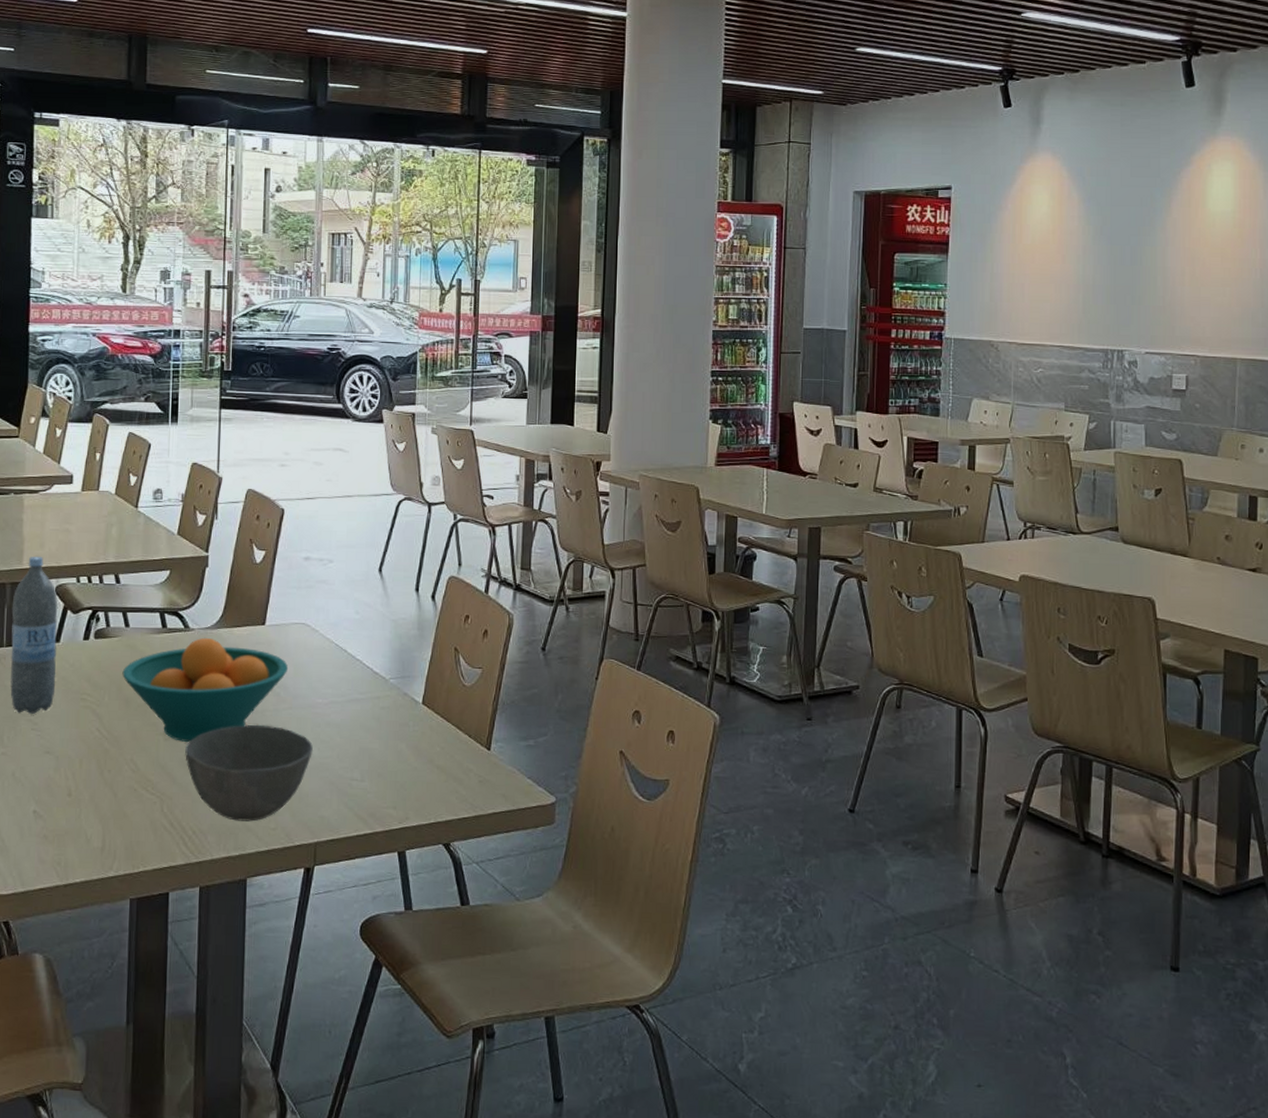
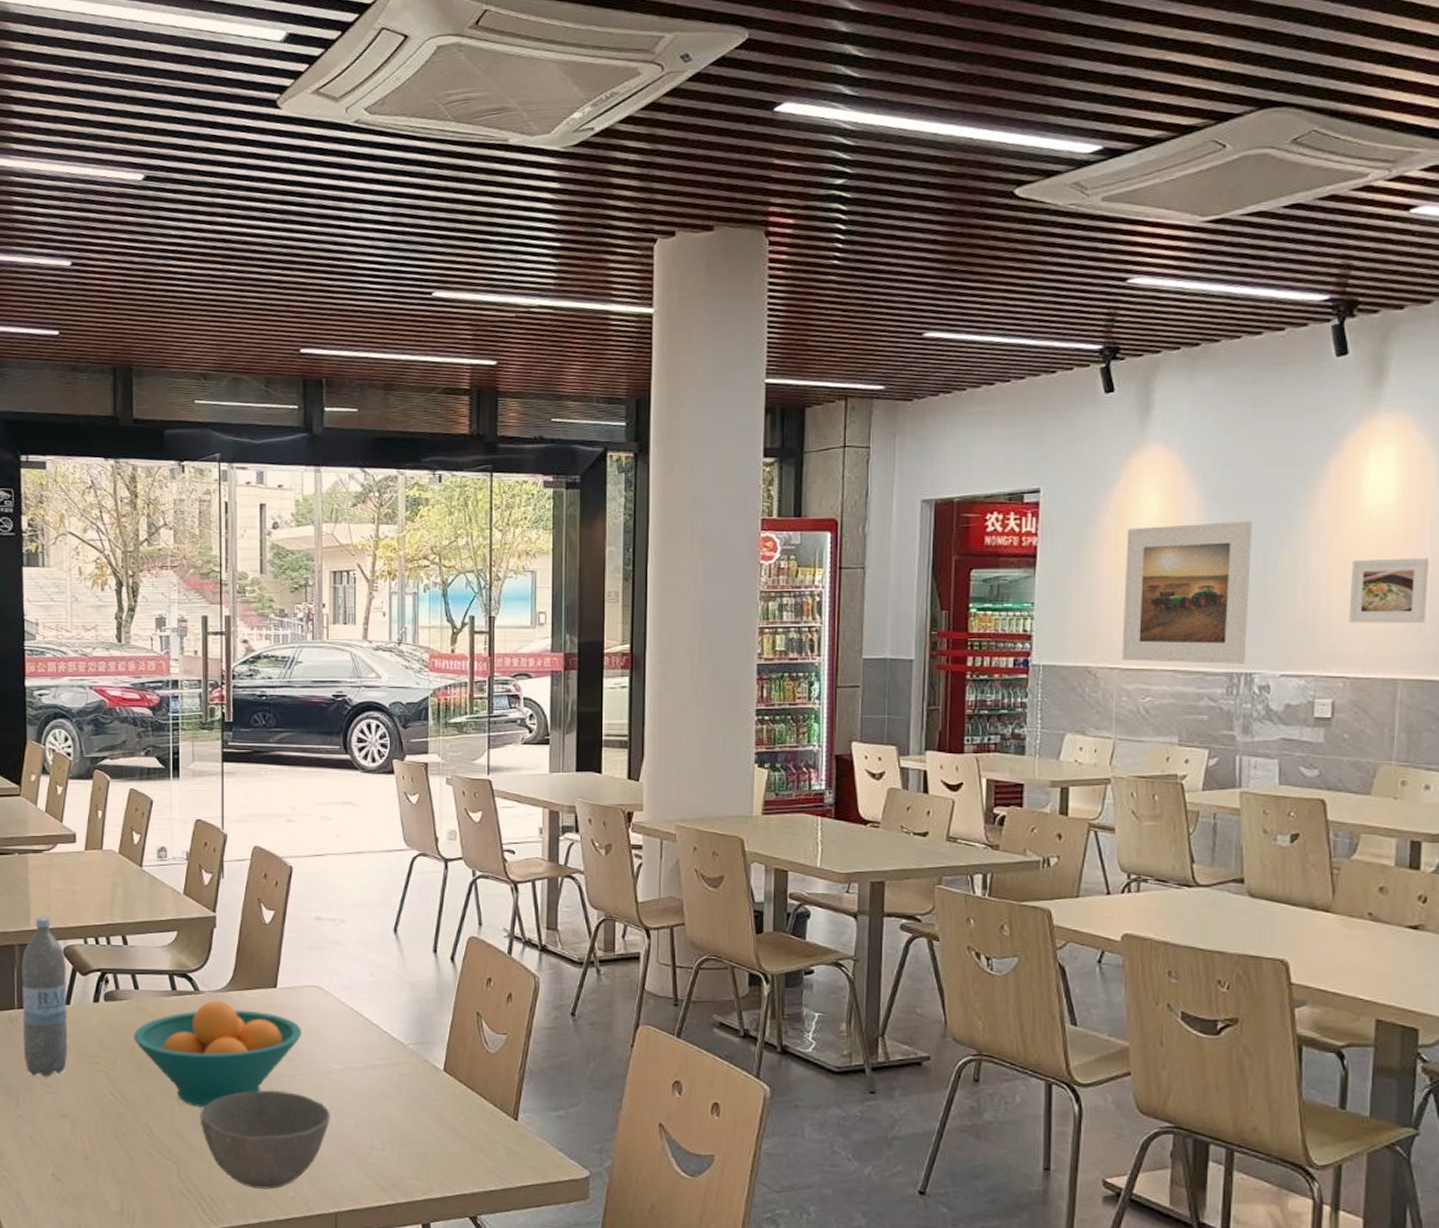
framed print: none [1018,221,1121,342] -> present [1122,521,1252,664]
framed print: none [1198,257,1259,312] -> present [1349,557,1428,623]

